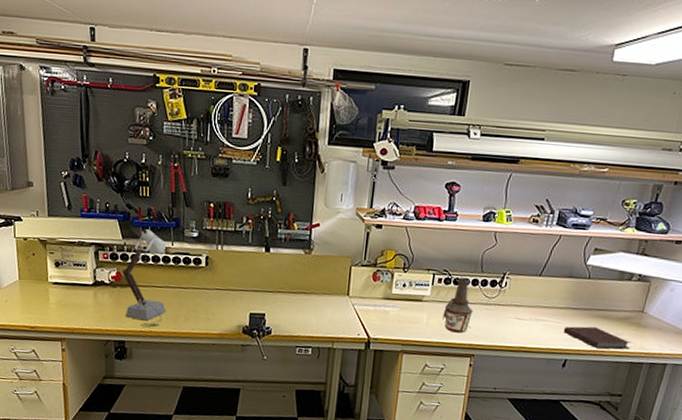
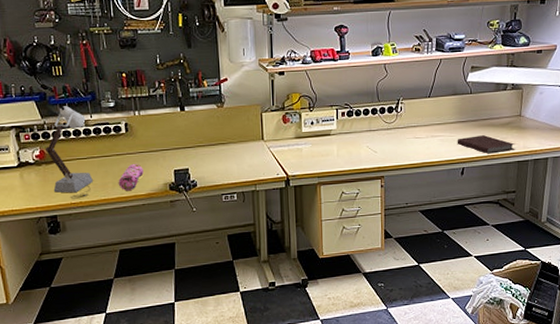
pencil case: none [190,299,218,328] -> present [118,163,144,191]
bottle: present [443,277,474,333] -> none [351,109,377,159]

